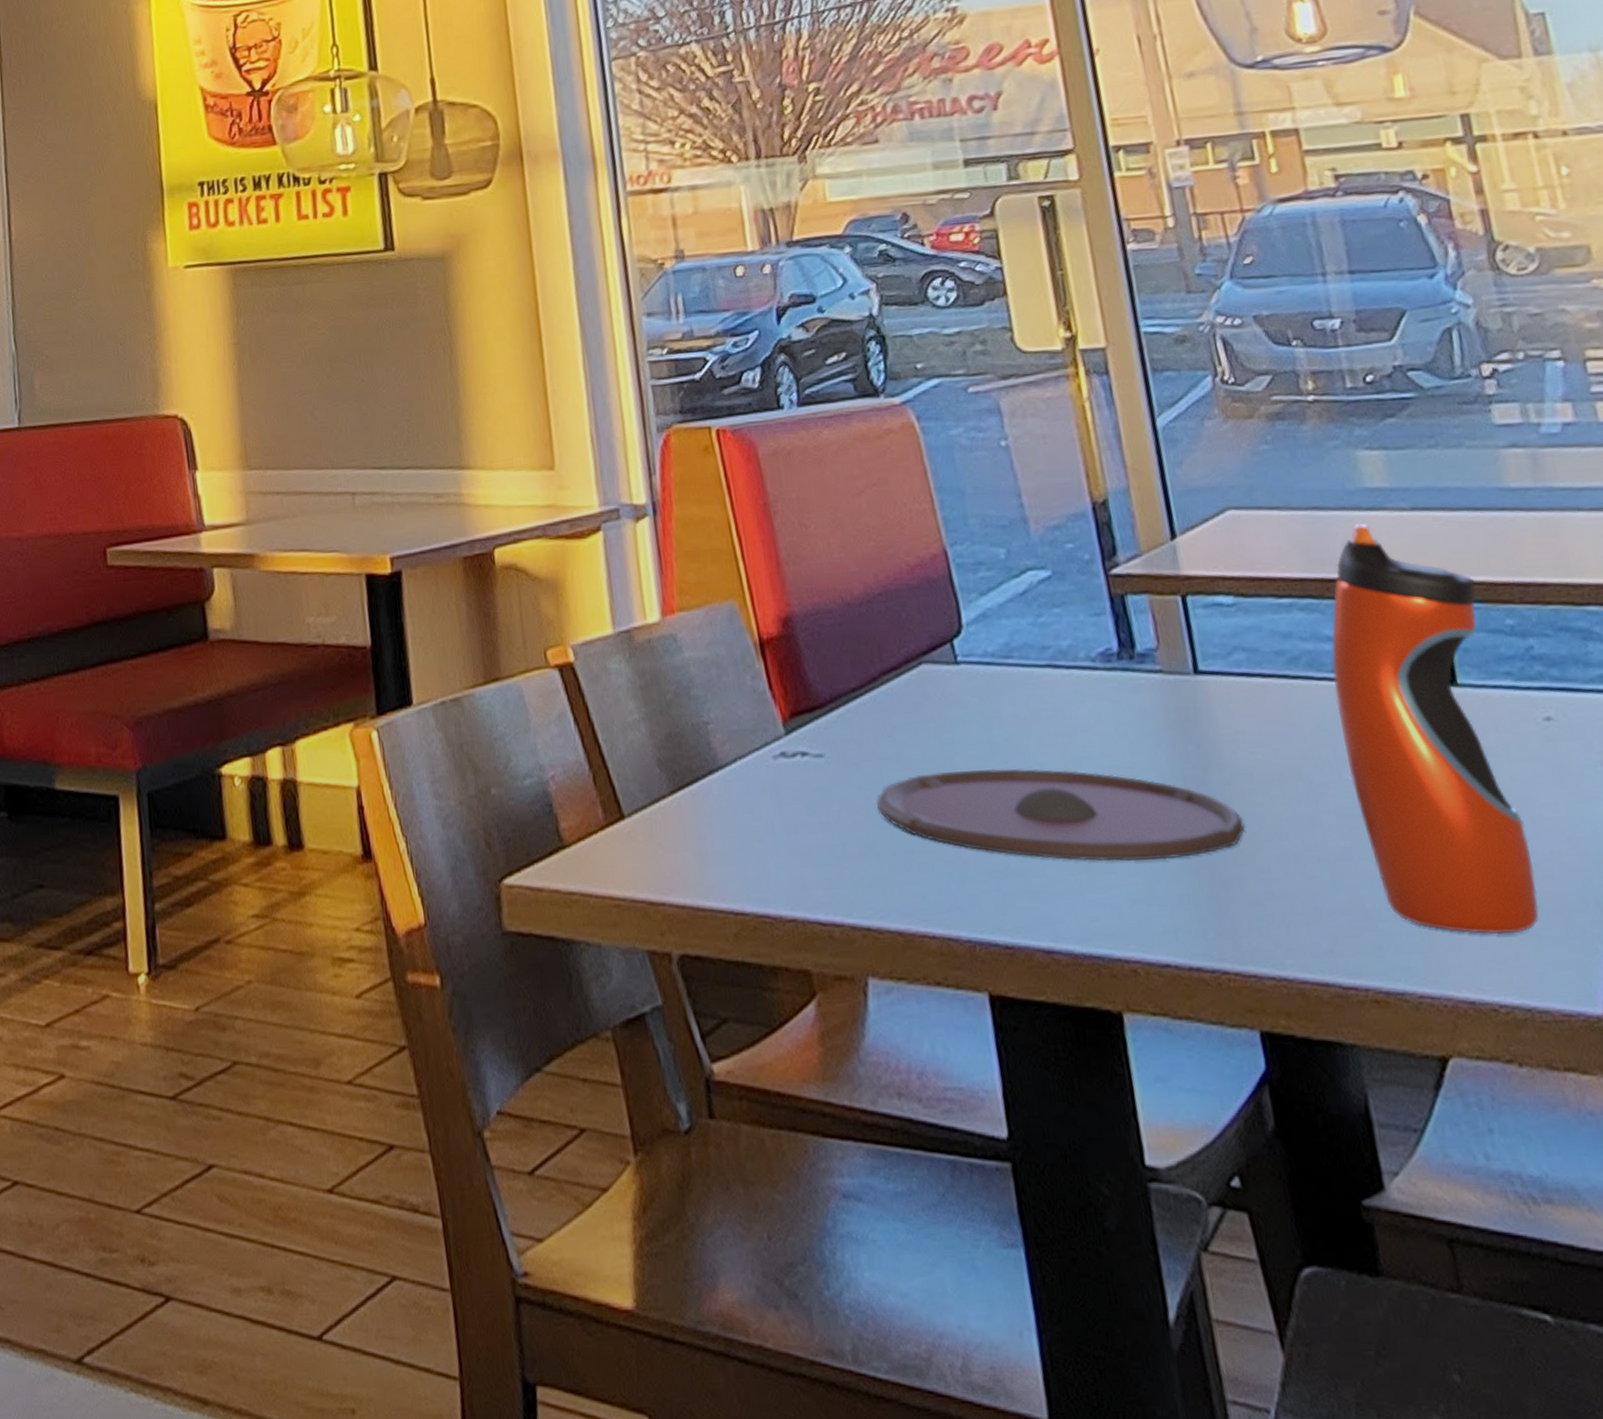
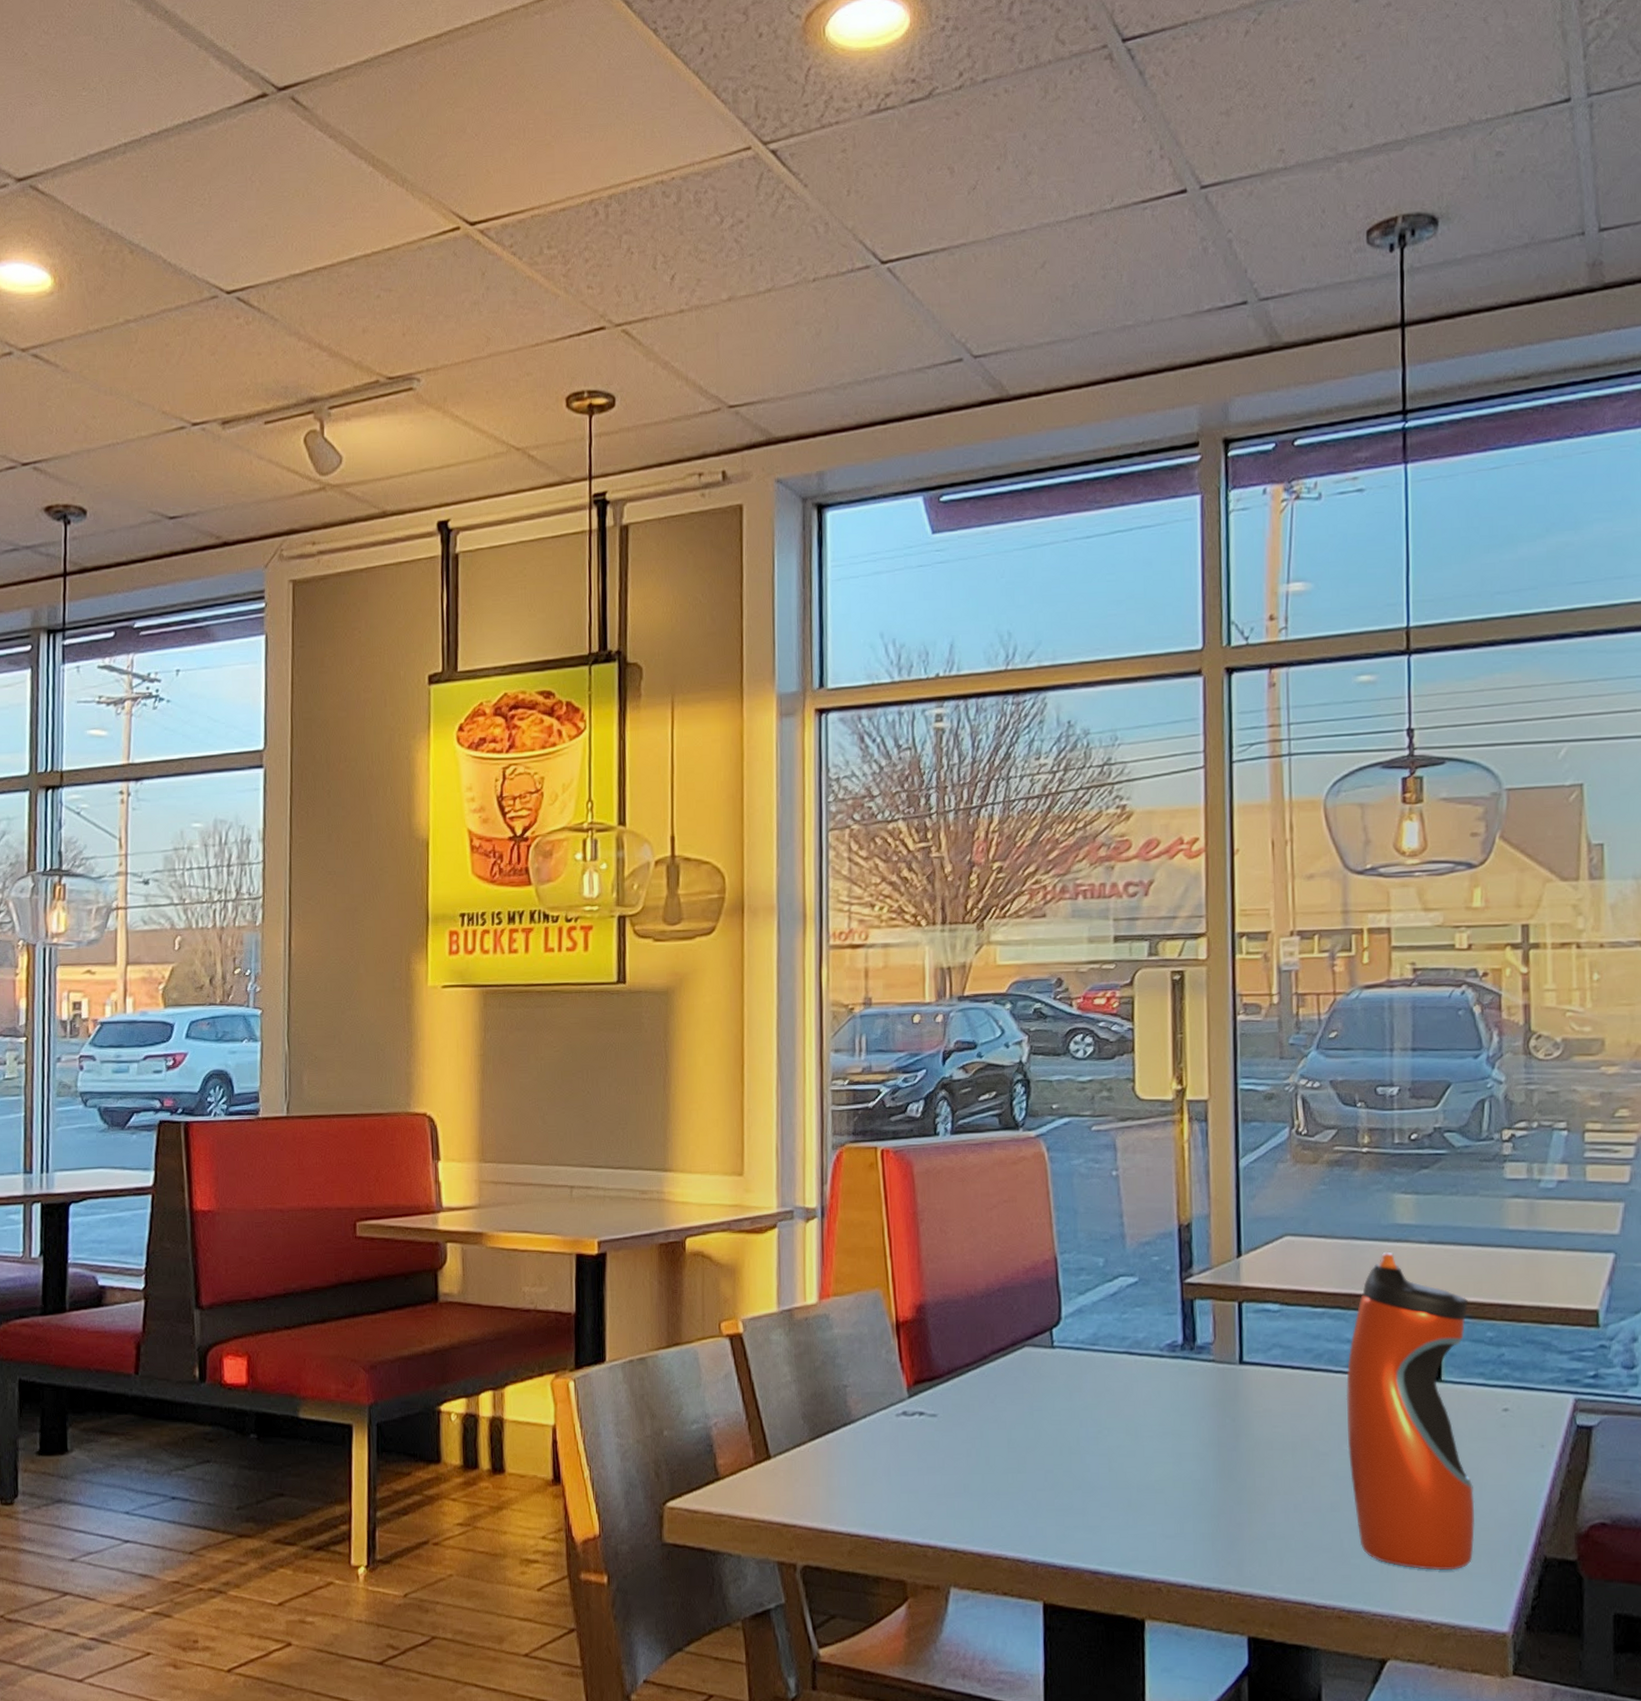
plate: present [876,768,1246,861] -> none [975,1431,1260,1506]

